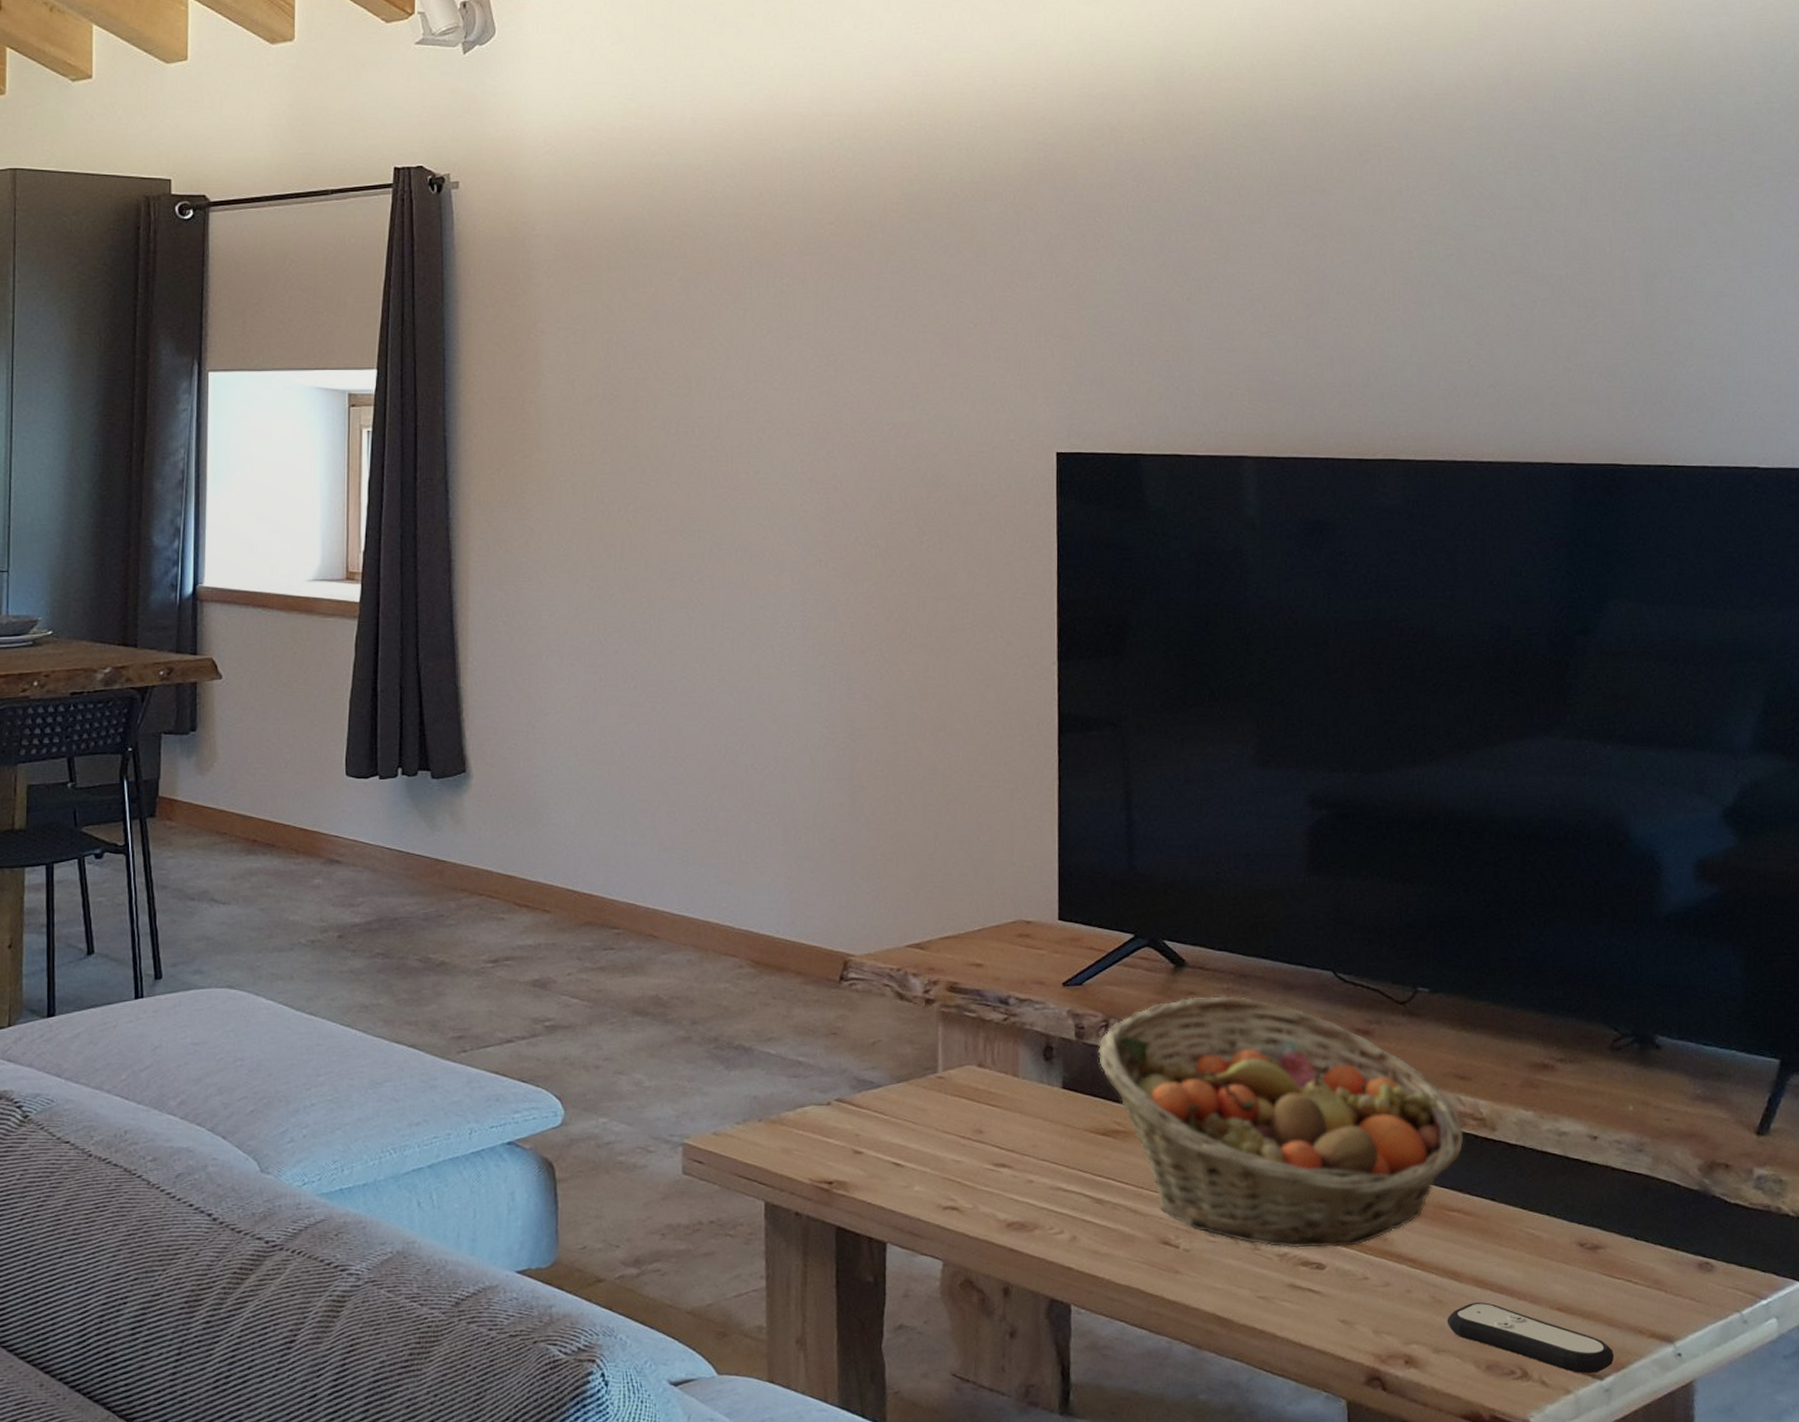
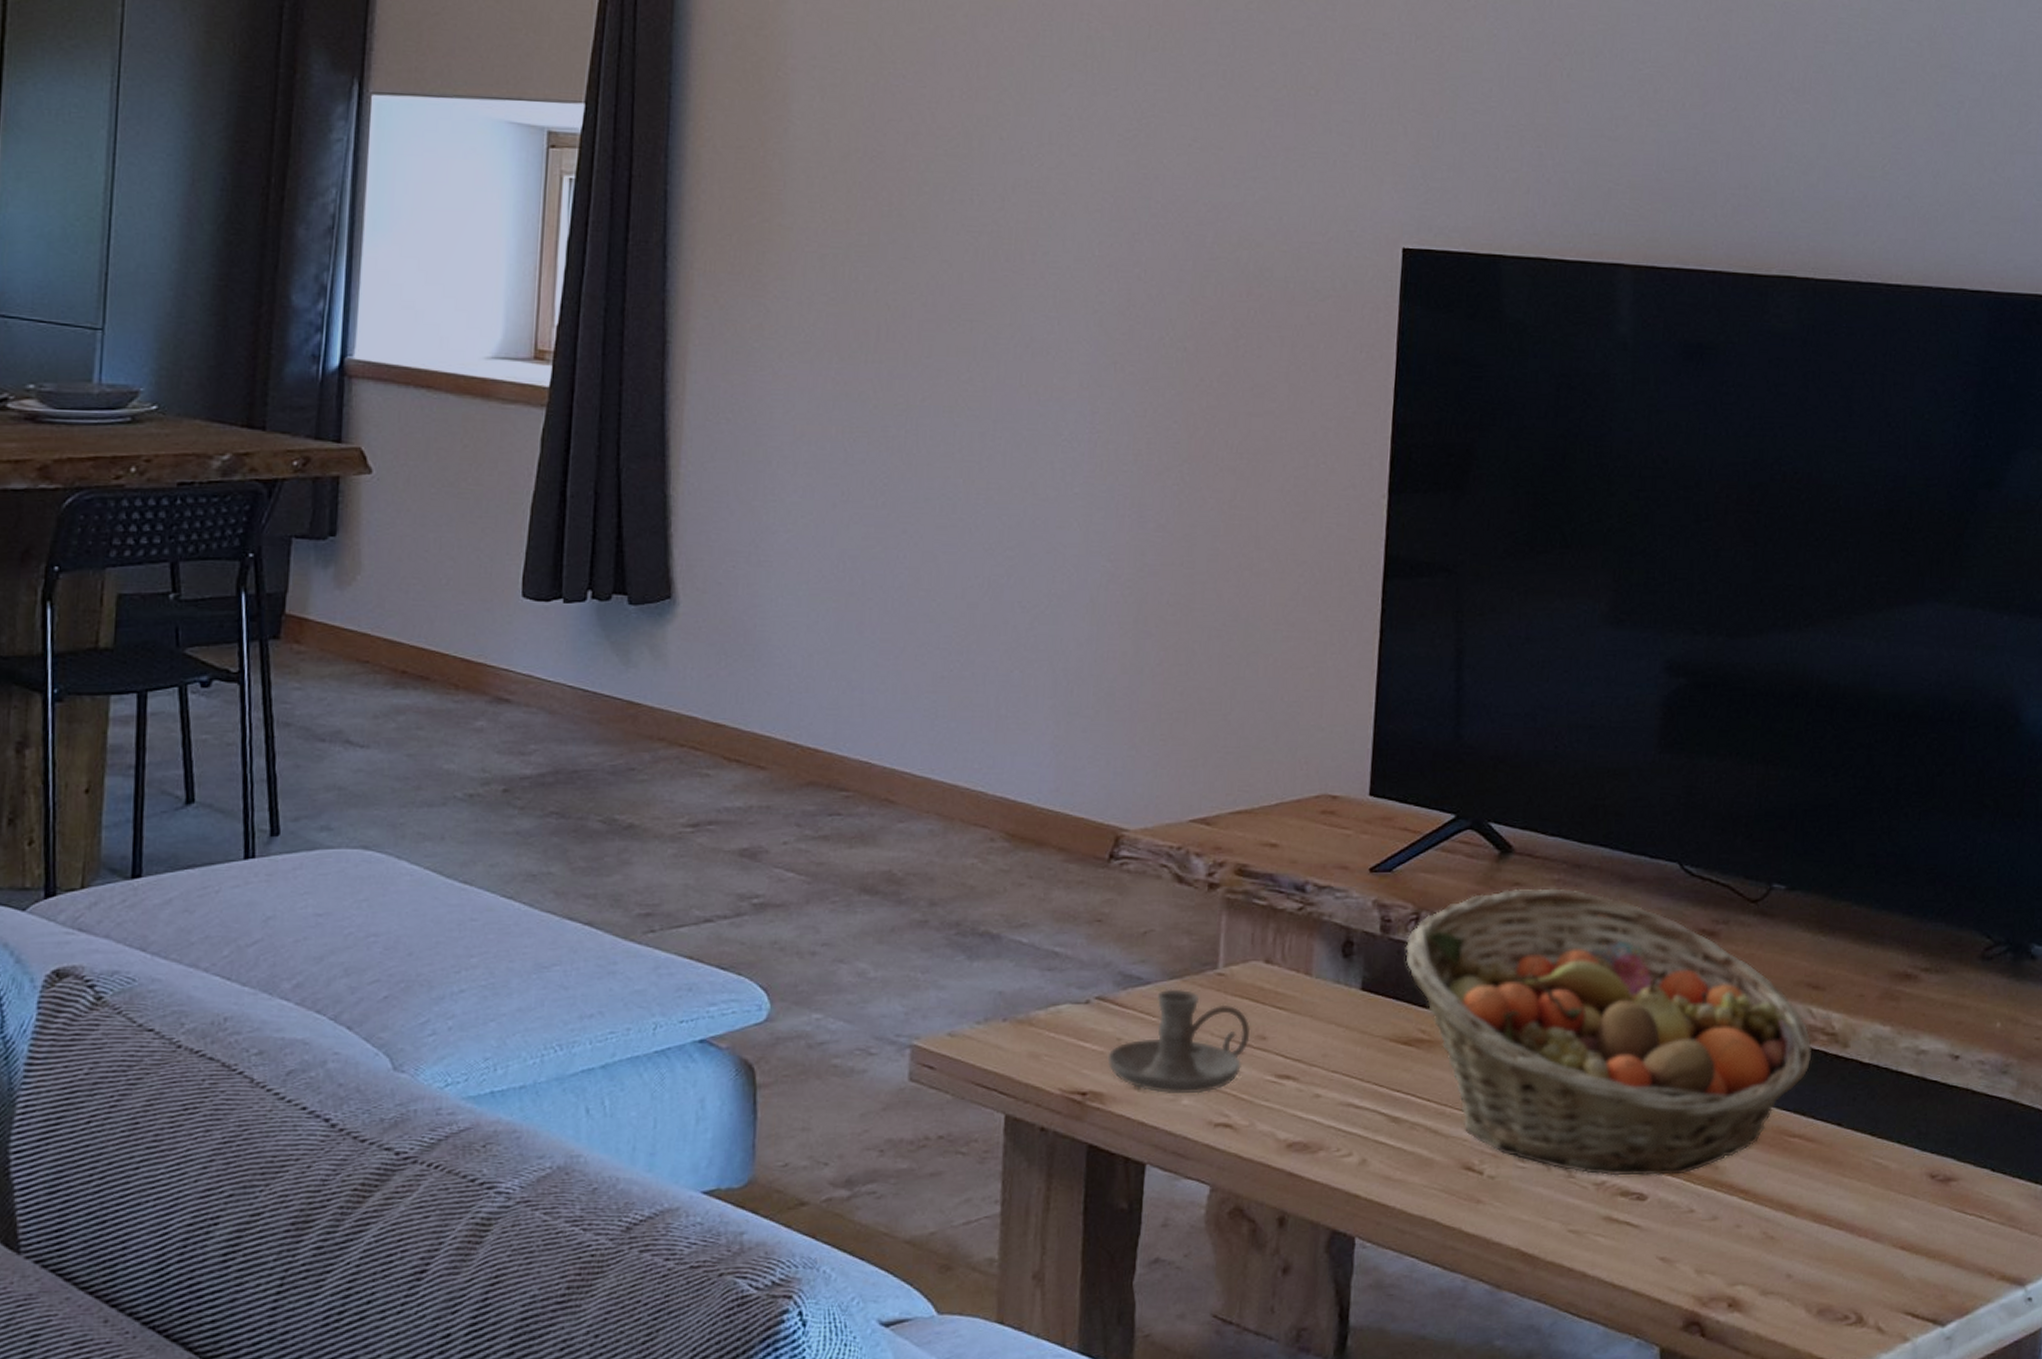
candle holder: none [848,1090,969,1181] -> present [1107,989,1251,1094]
remote control: present [1447,1302,1614,1374] -> none [1778,1239,1959,1320]

